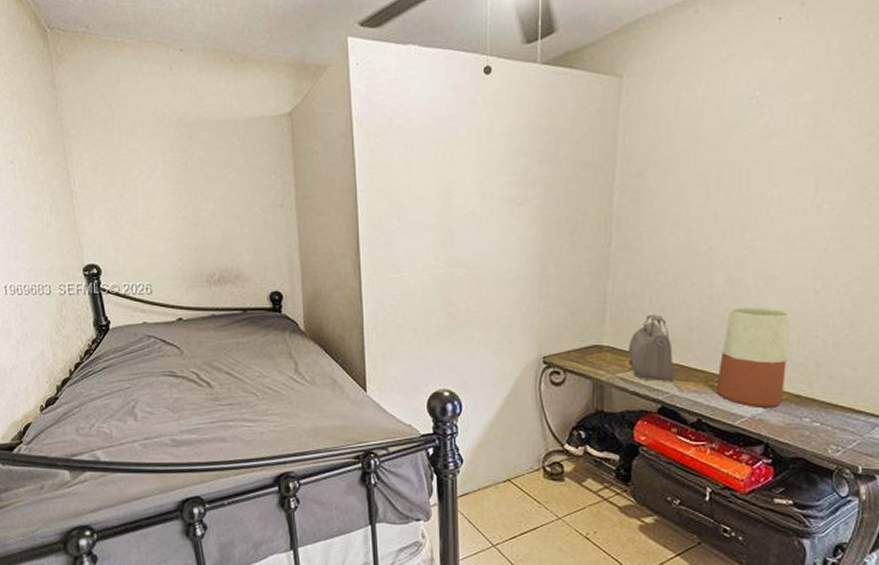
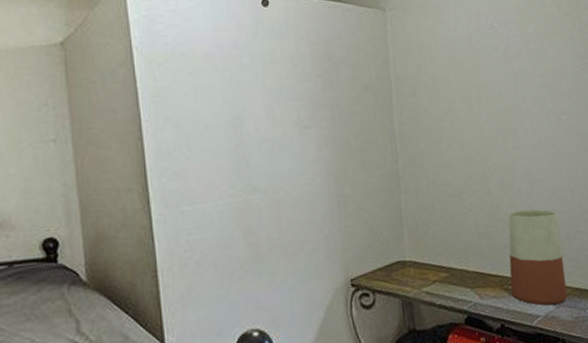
handbag: present [627,314,674,382] -> none [428,224,474,291]

